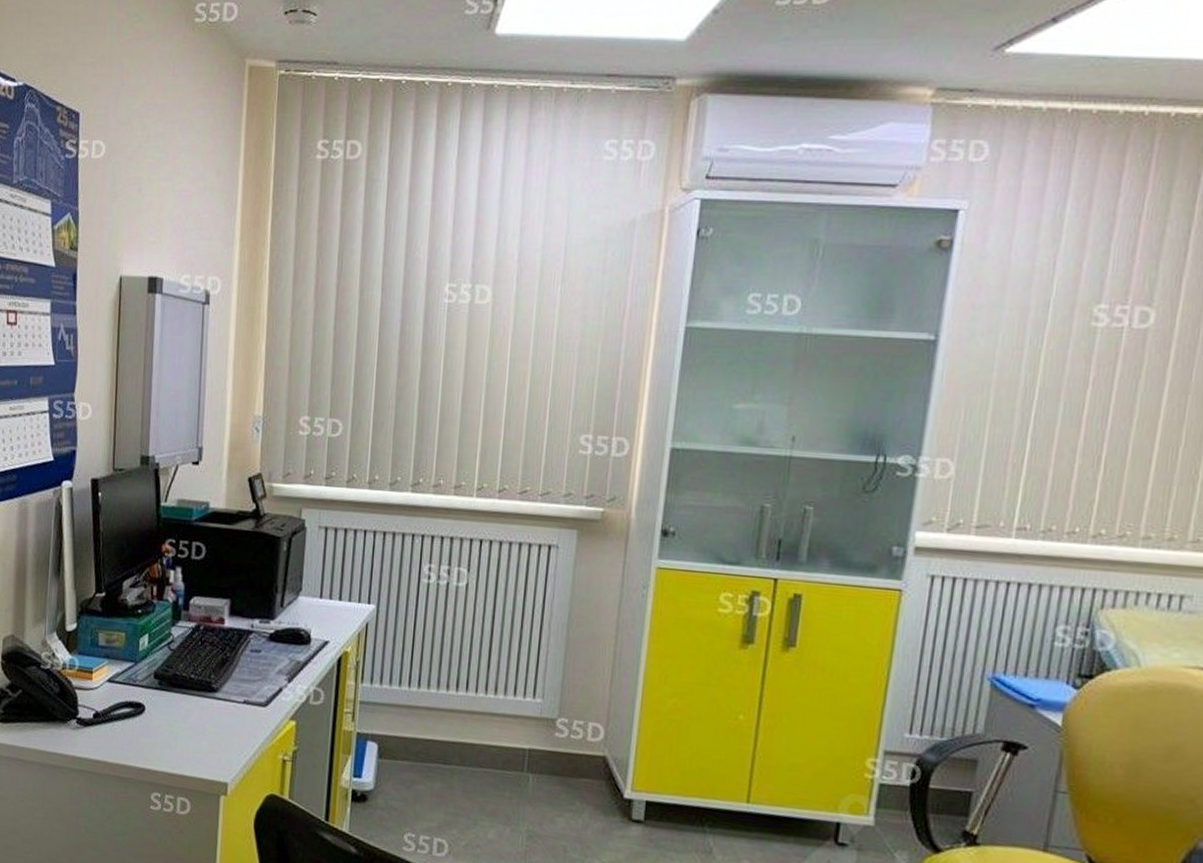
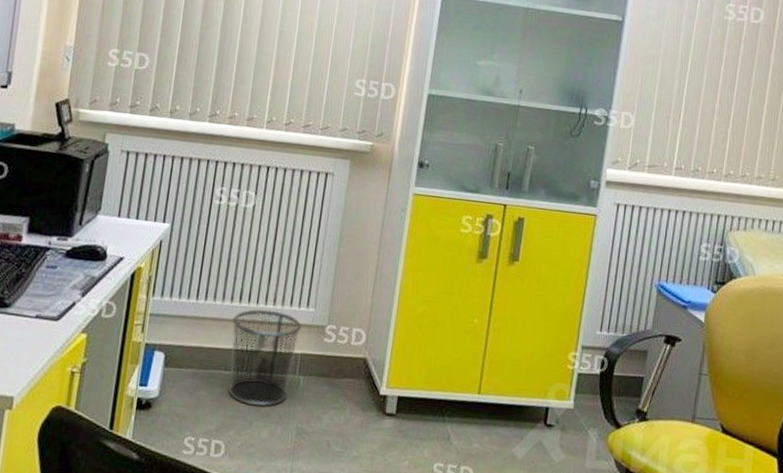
waste bin: none [448,698,530,805] -> present [227,308,303,407]

